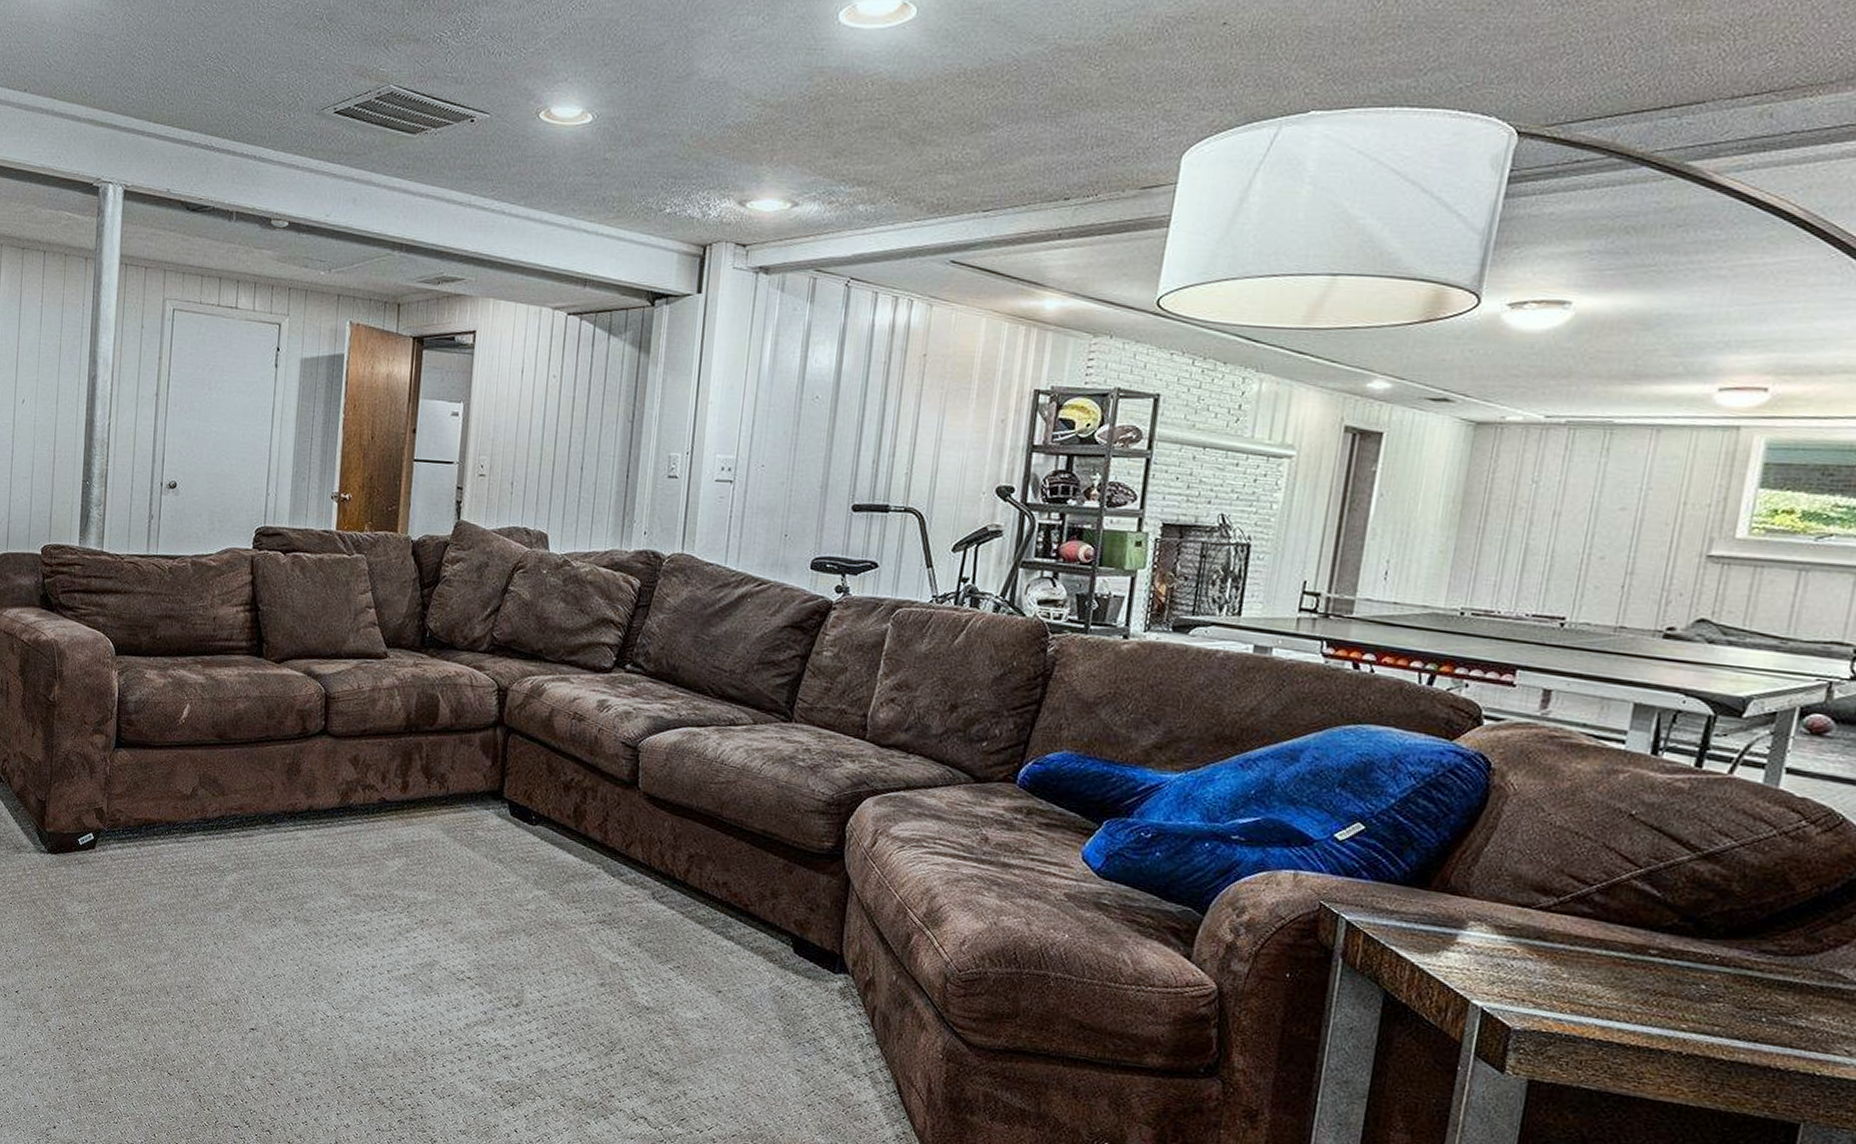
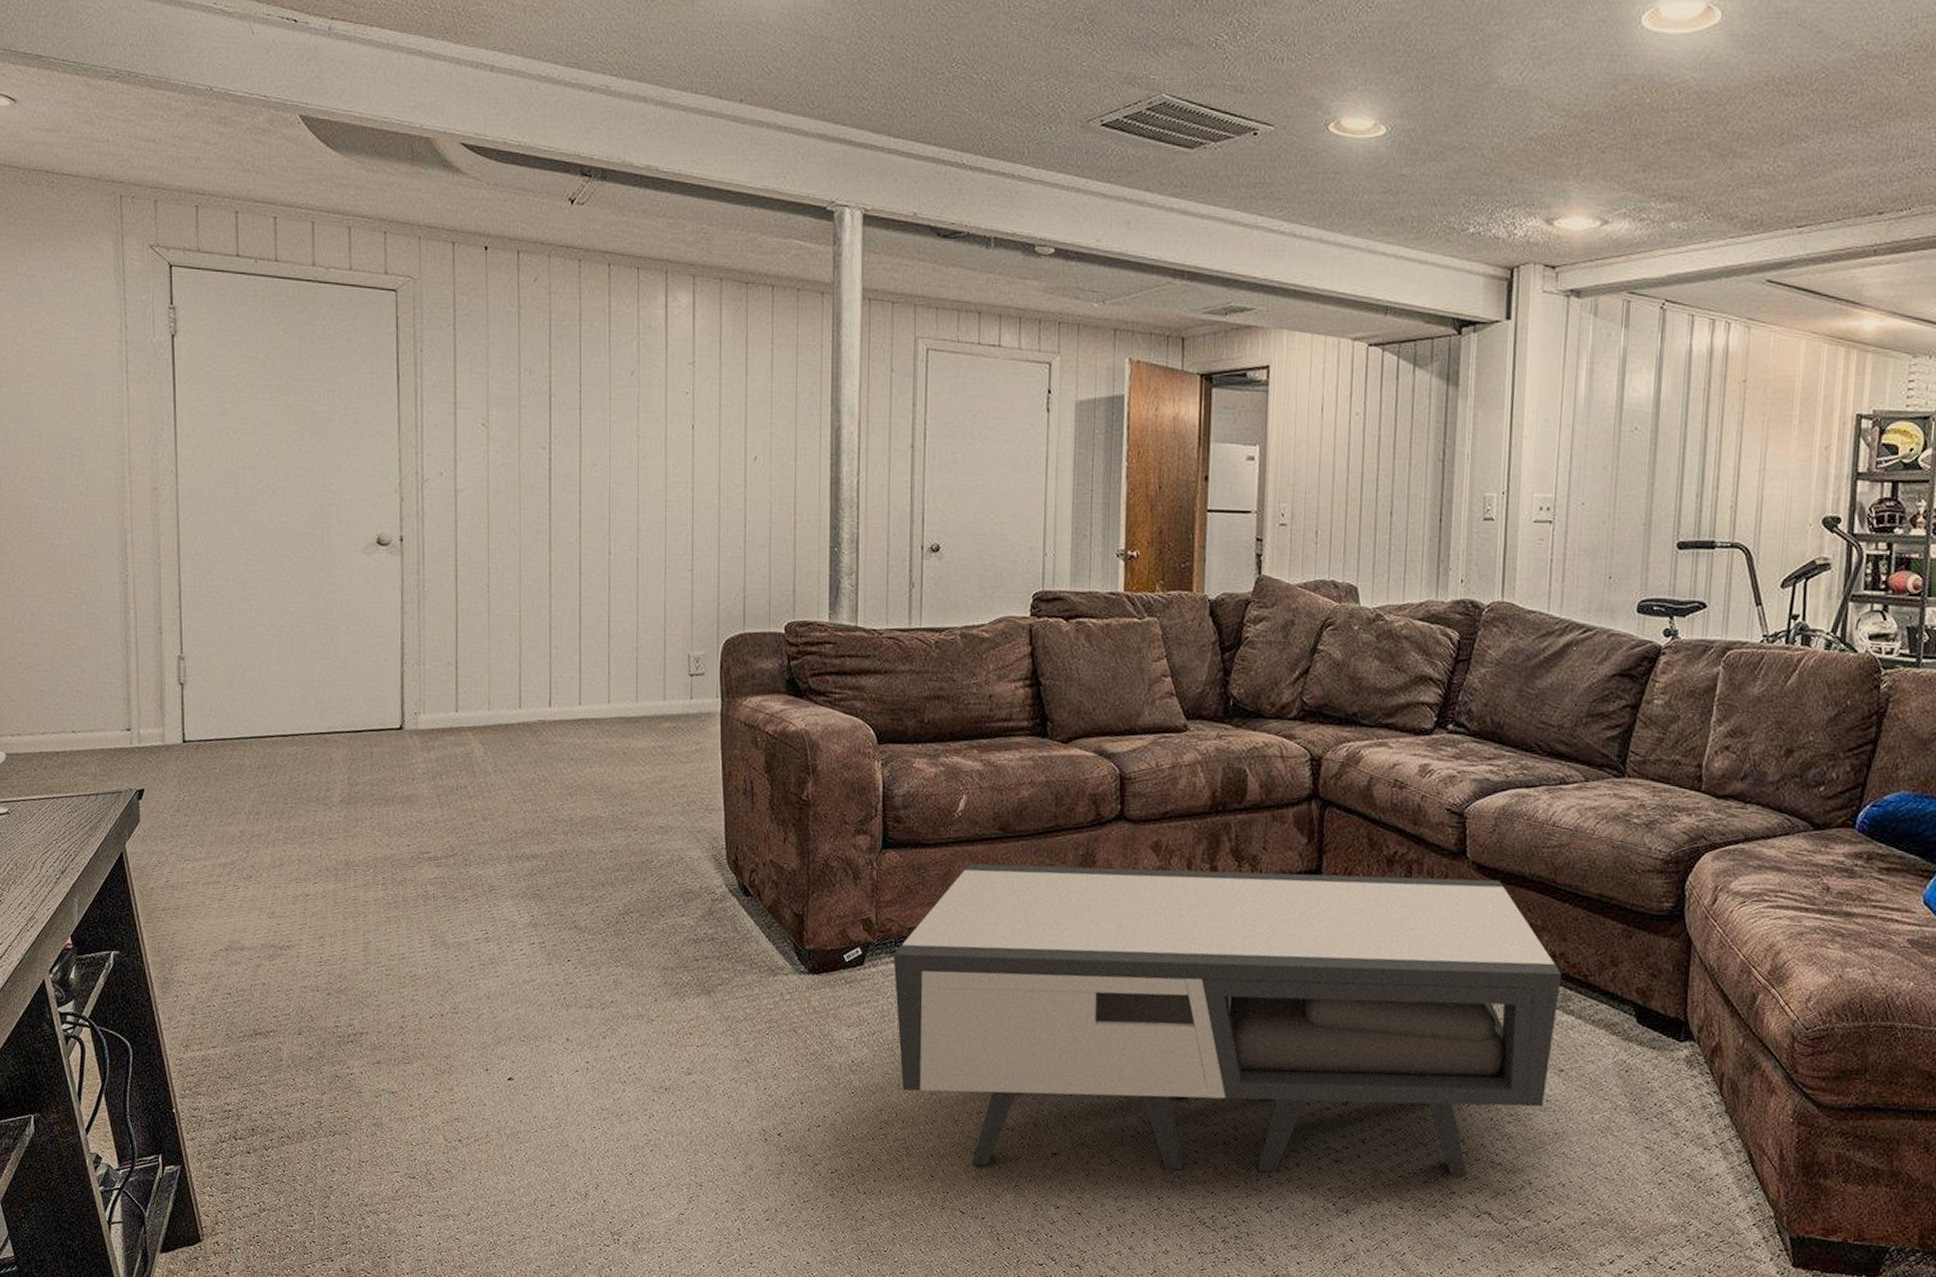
coffee table: none [120,765,724,1082] -> present [893,863,1562,1177]

